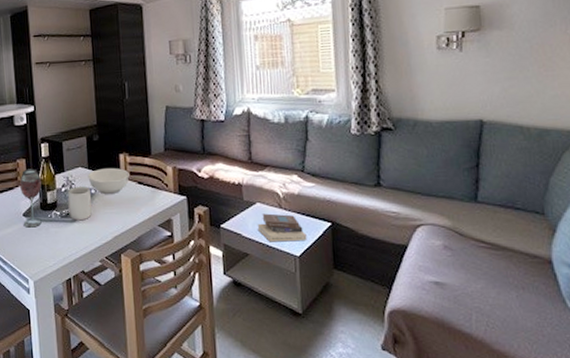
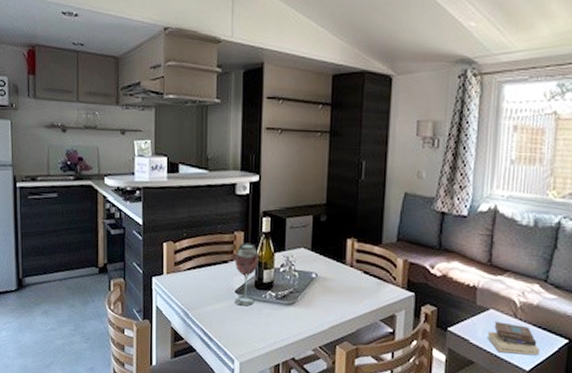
mug: present [67,187,92,221] -> none [285,268,312,305]
bowl: present [88,167,130,194] -> none [310,251,356,281]

